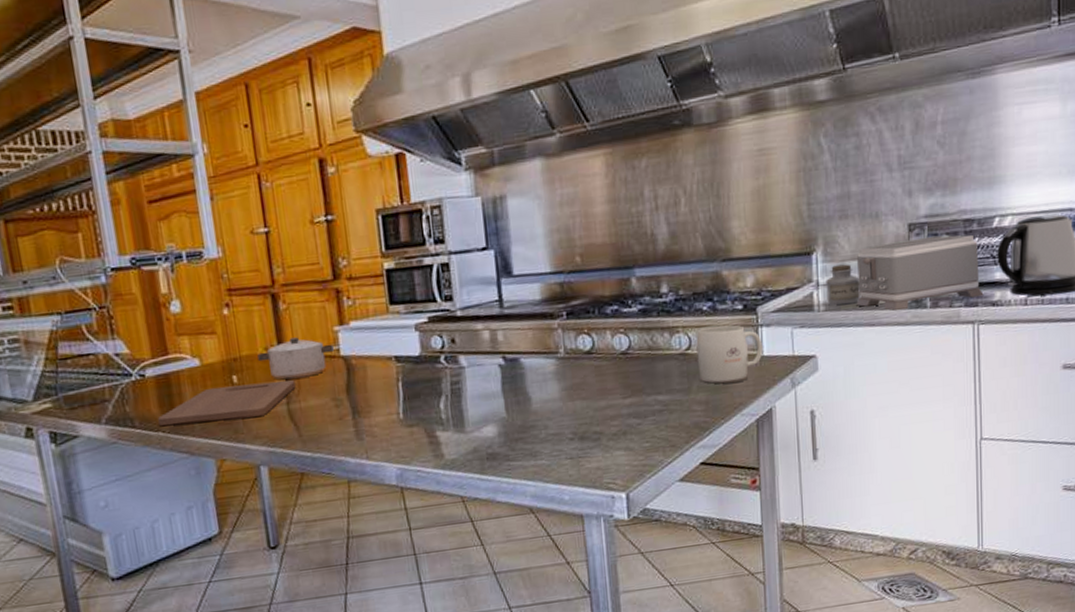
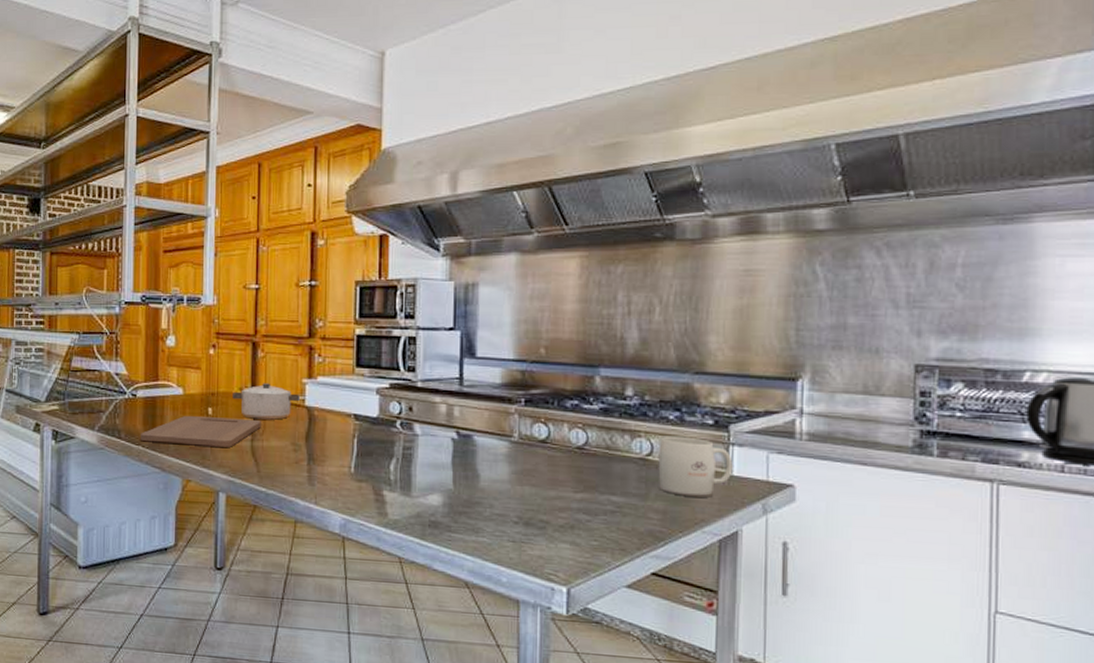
jar: present [826,264,860,305] -> none [811,395,852,438]
toaster: present [856,235,984,312] -> none [846,380,1007,455]

